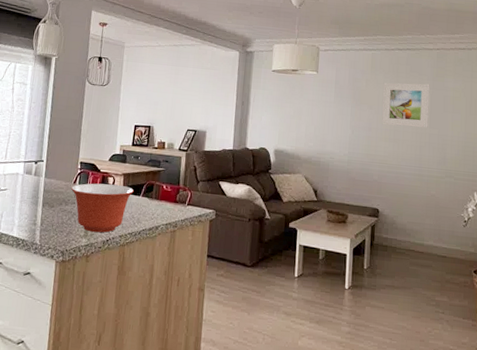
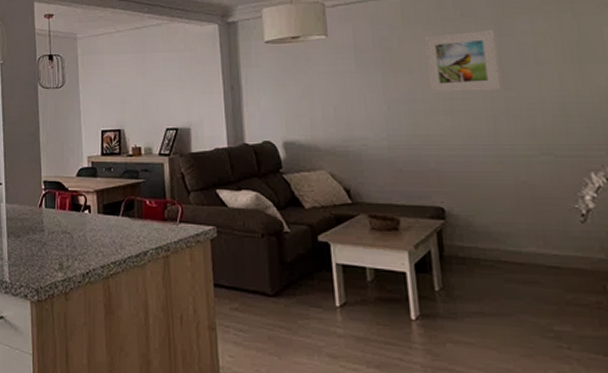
mixing bowl: present [70,183,134,233] -> none [36,204,111,265]

